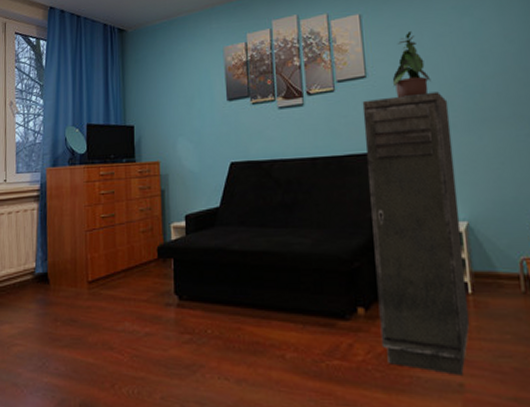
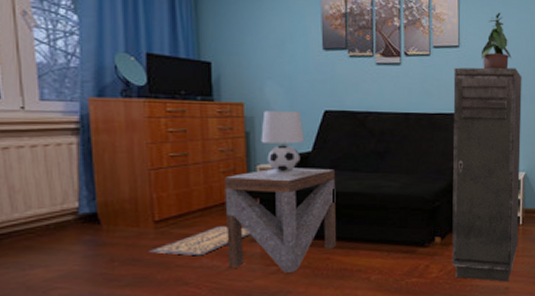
doormat: none [84,288,165,319] -> present [150,226,250,256]
side table: none [144,224,248,343] -> present [225,168,337,273]
table lamp: none [174,166,213,235] -> present [261,111,305,176]

